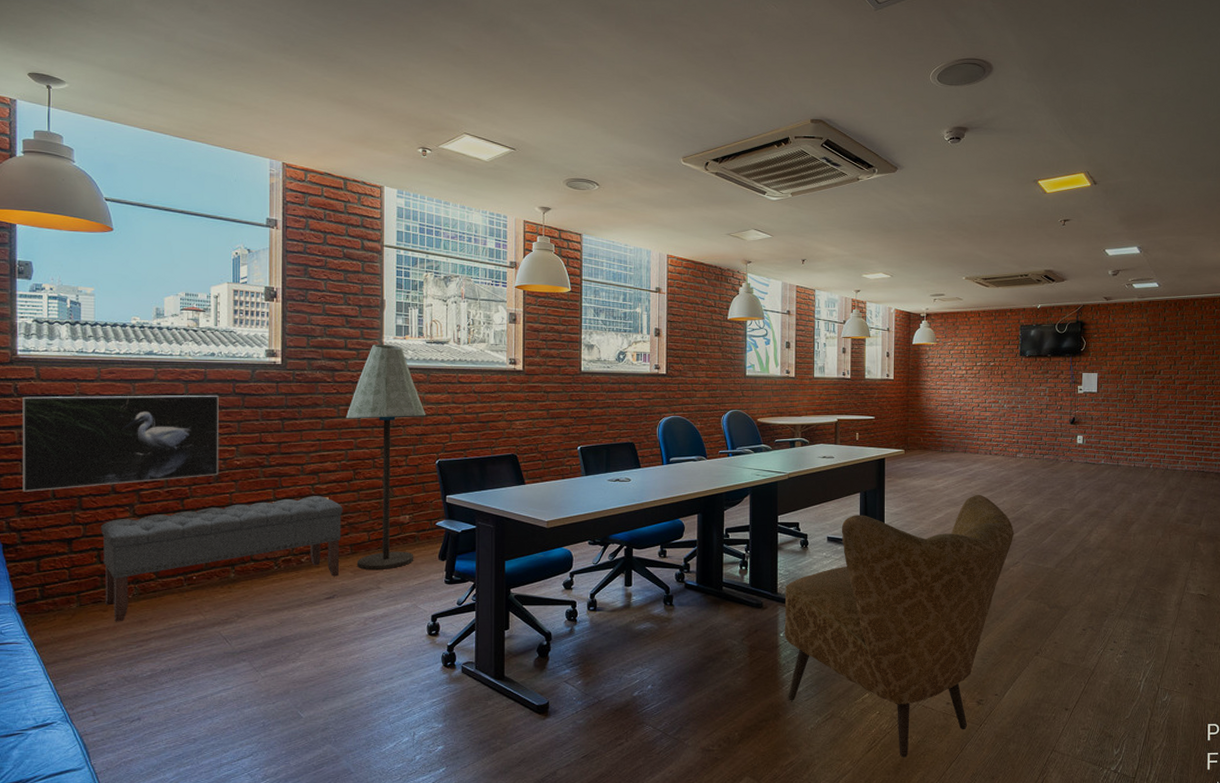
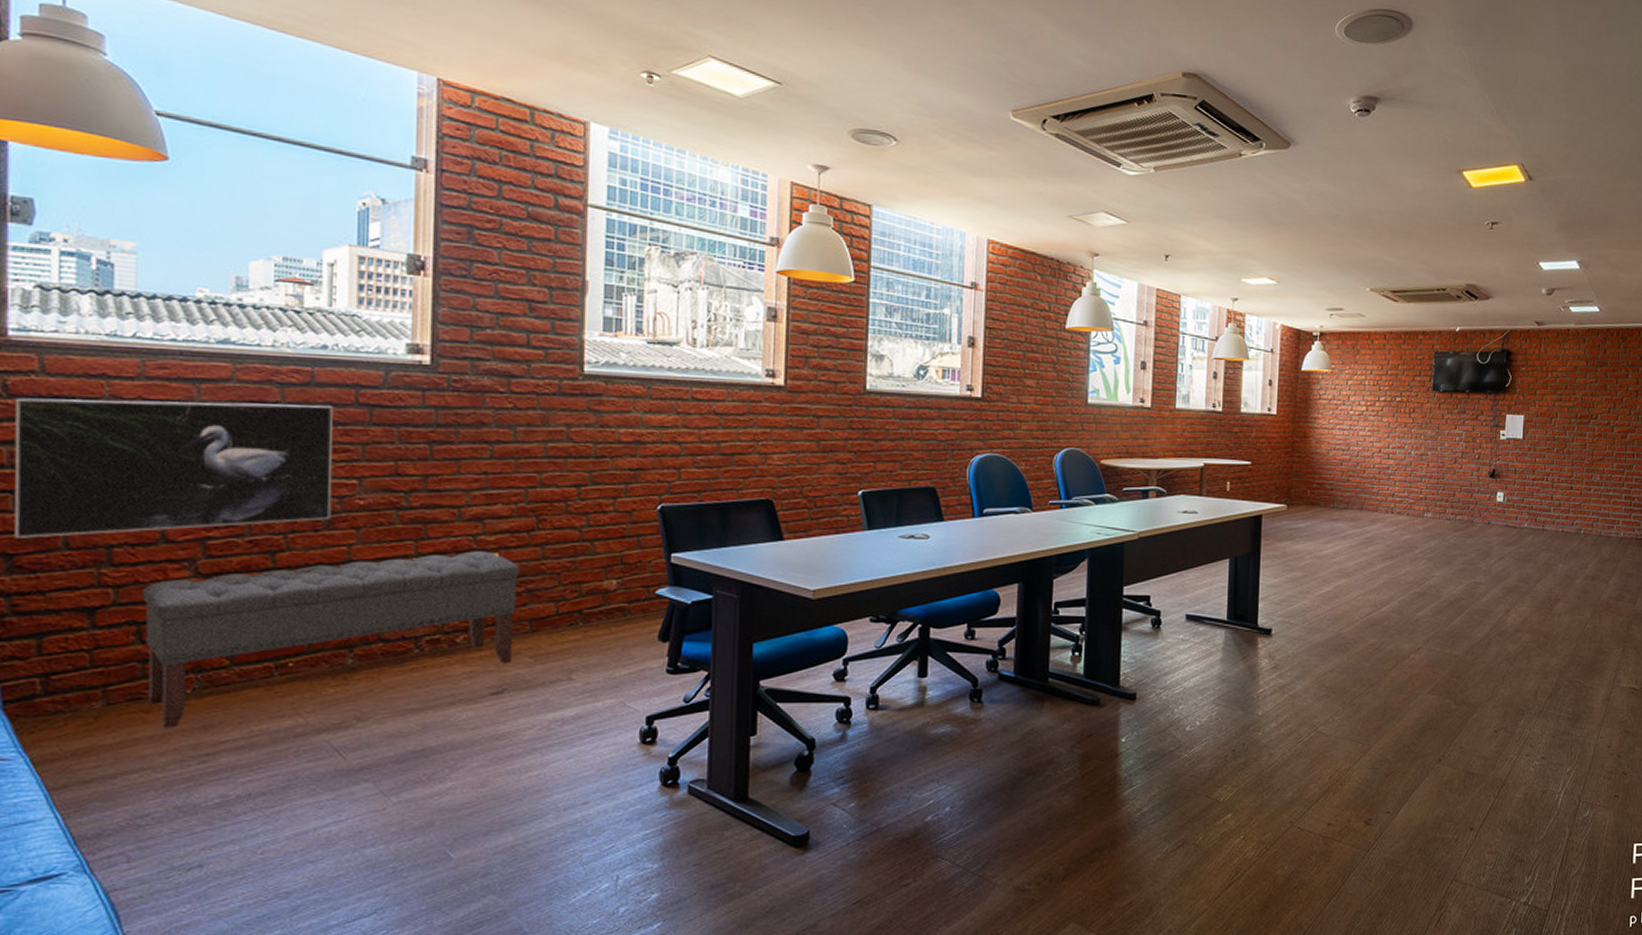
floor lamp: present [345,344,426,571] -> none [525,341,645,655]
armchair: present [784,494,1014,758] -> none [1126,562,1418,894]

